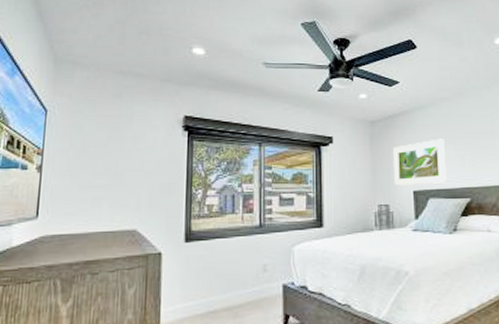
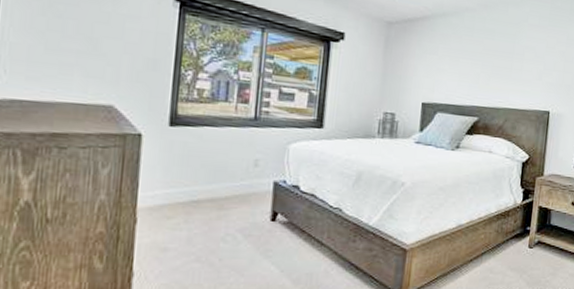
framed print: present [393,138,447,186] -> none [404,51,462,99]

